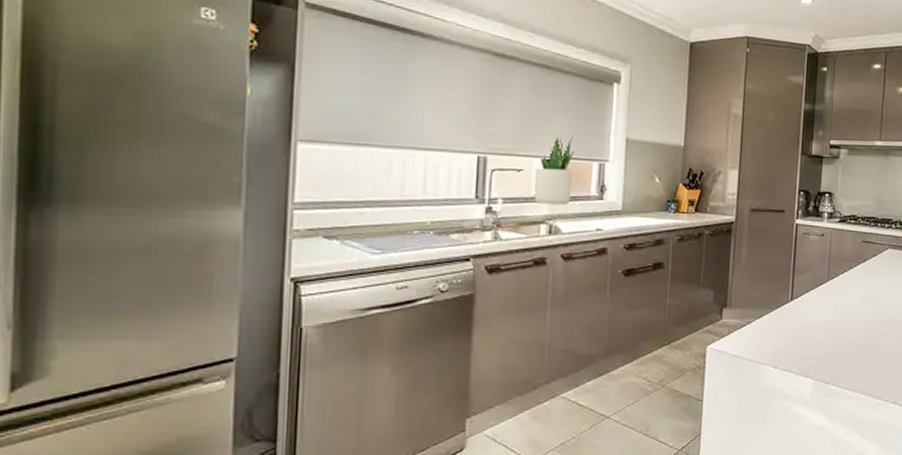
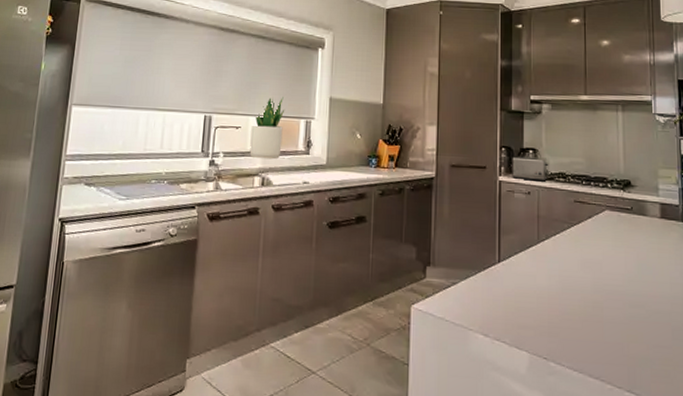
toaster: none [808,198,843,224] -> present [512,155,549,182]

